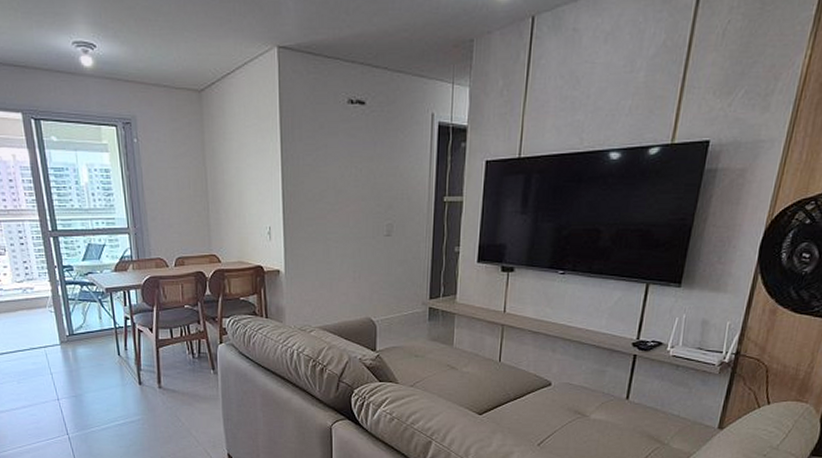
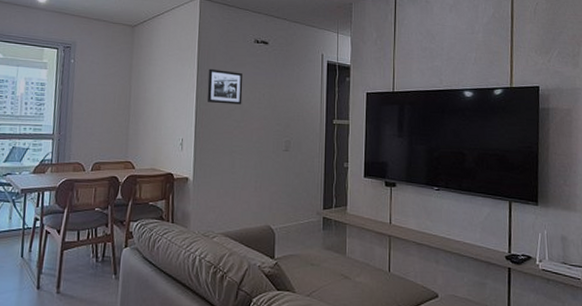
picture frame: none [294,140,336,184] -> present [207,68,243,105]

